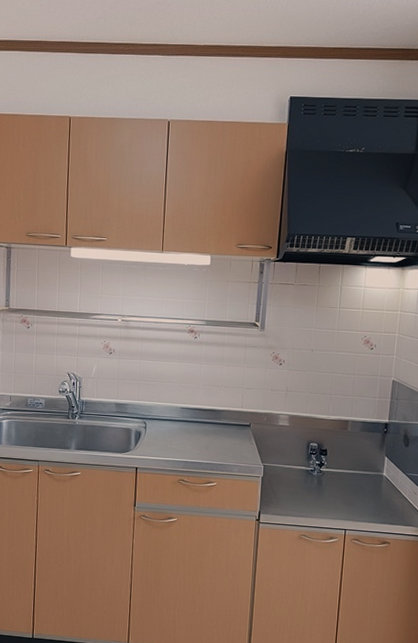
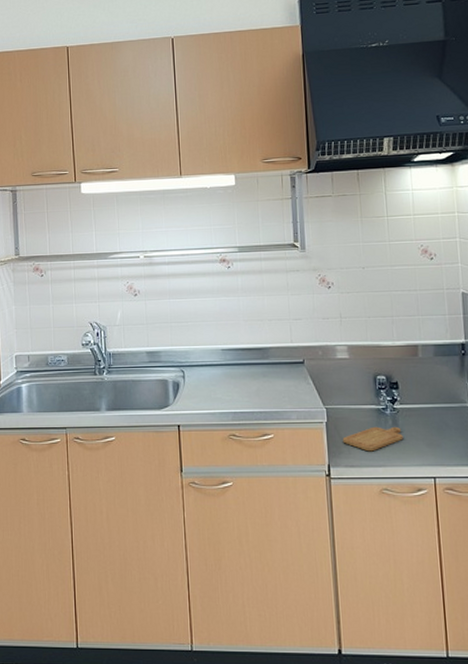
chopping board: none [274,484,325,504] -> present [342,426,404,452]

